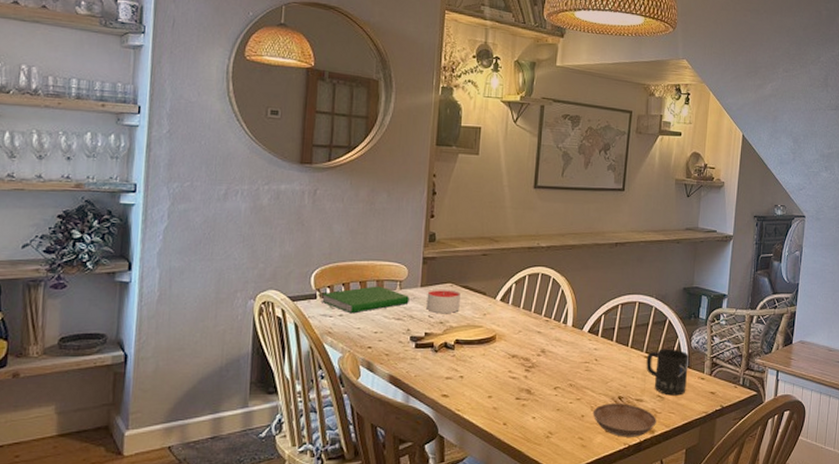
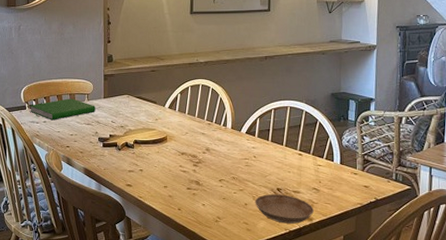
candle: present [426,289,460,314] -> none [109,99,136,120]
mug: present [646,349,688,396] -> none [300,147,341,189]

